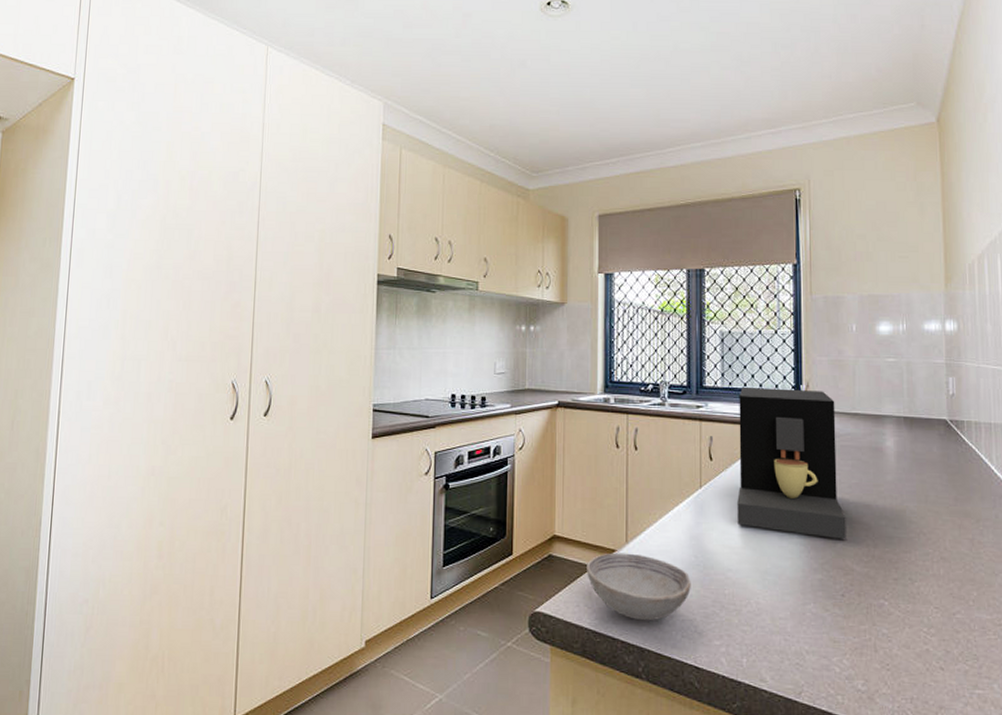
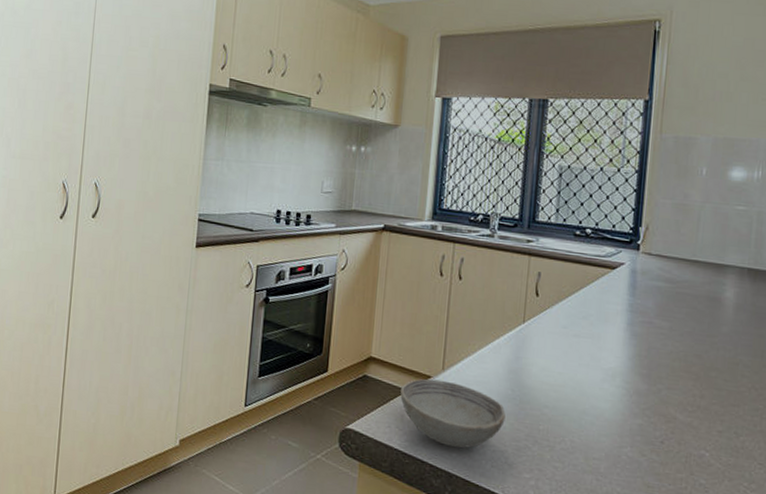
coffee maker: present [737,386,846,539] -> none [559,224,675,387]

